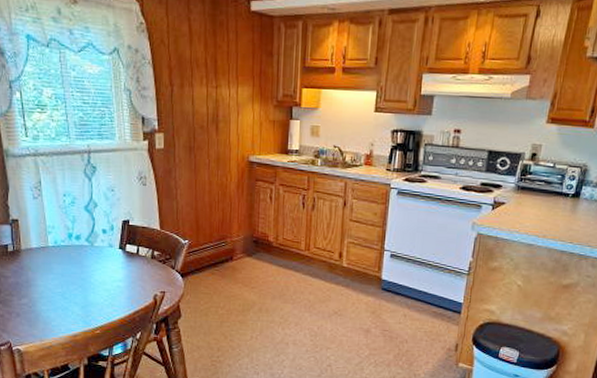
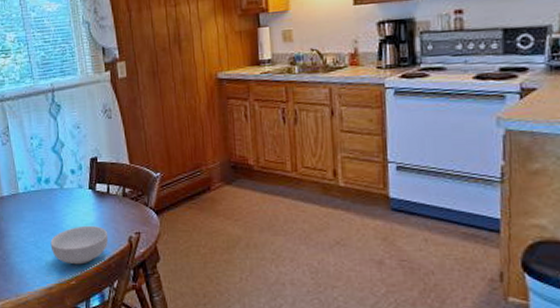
cereal bowl: none [78,281,135,316] -> present [50,225,109,265]

